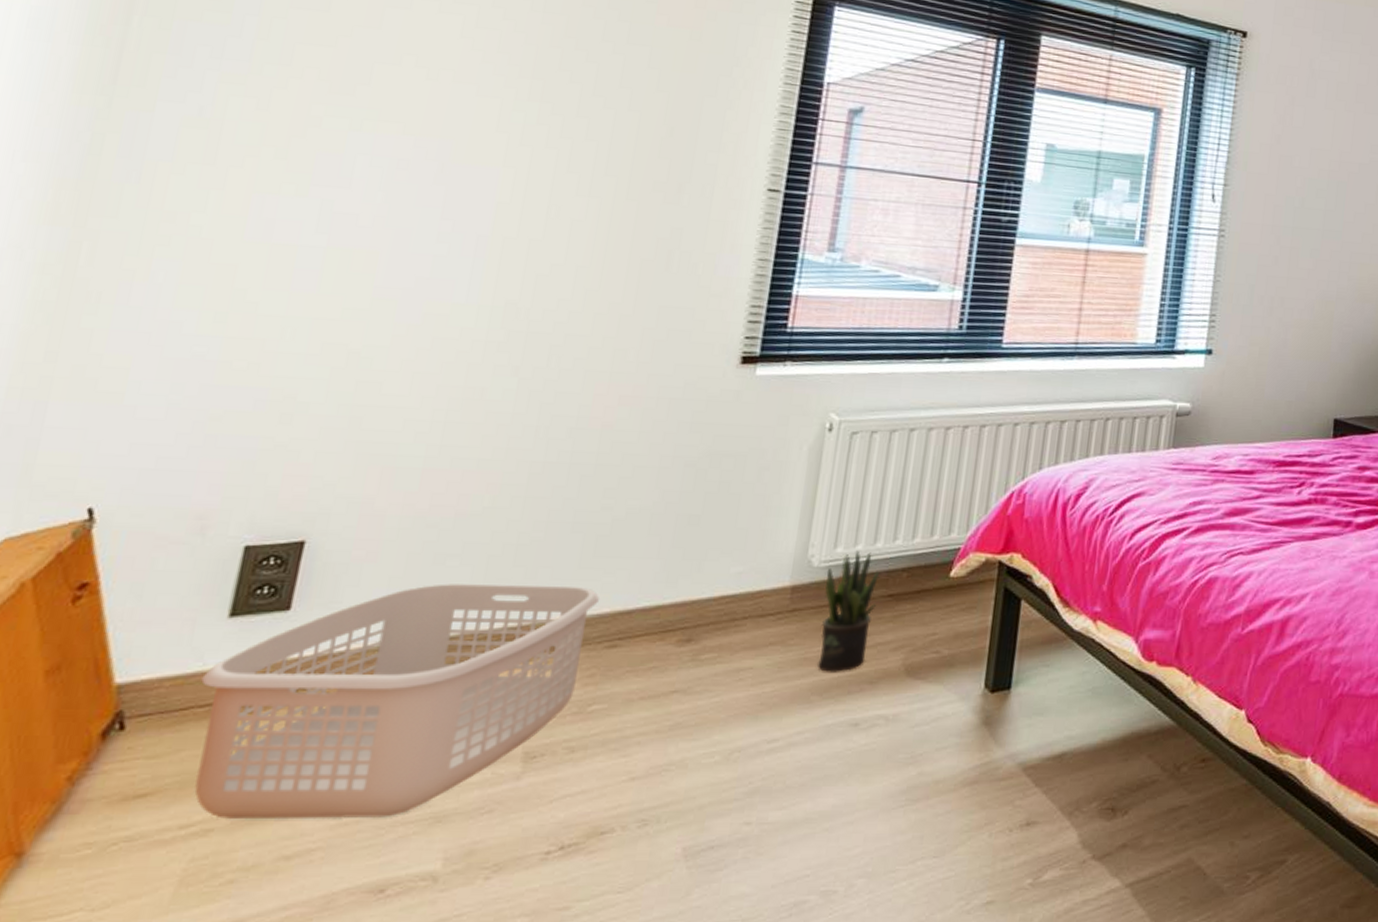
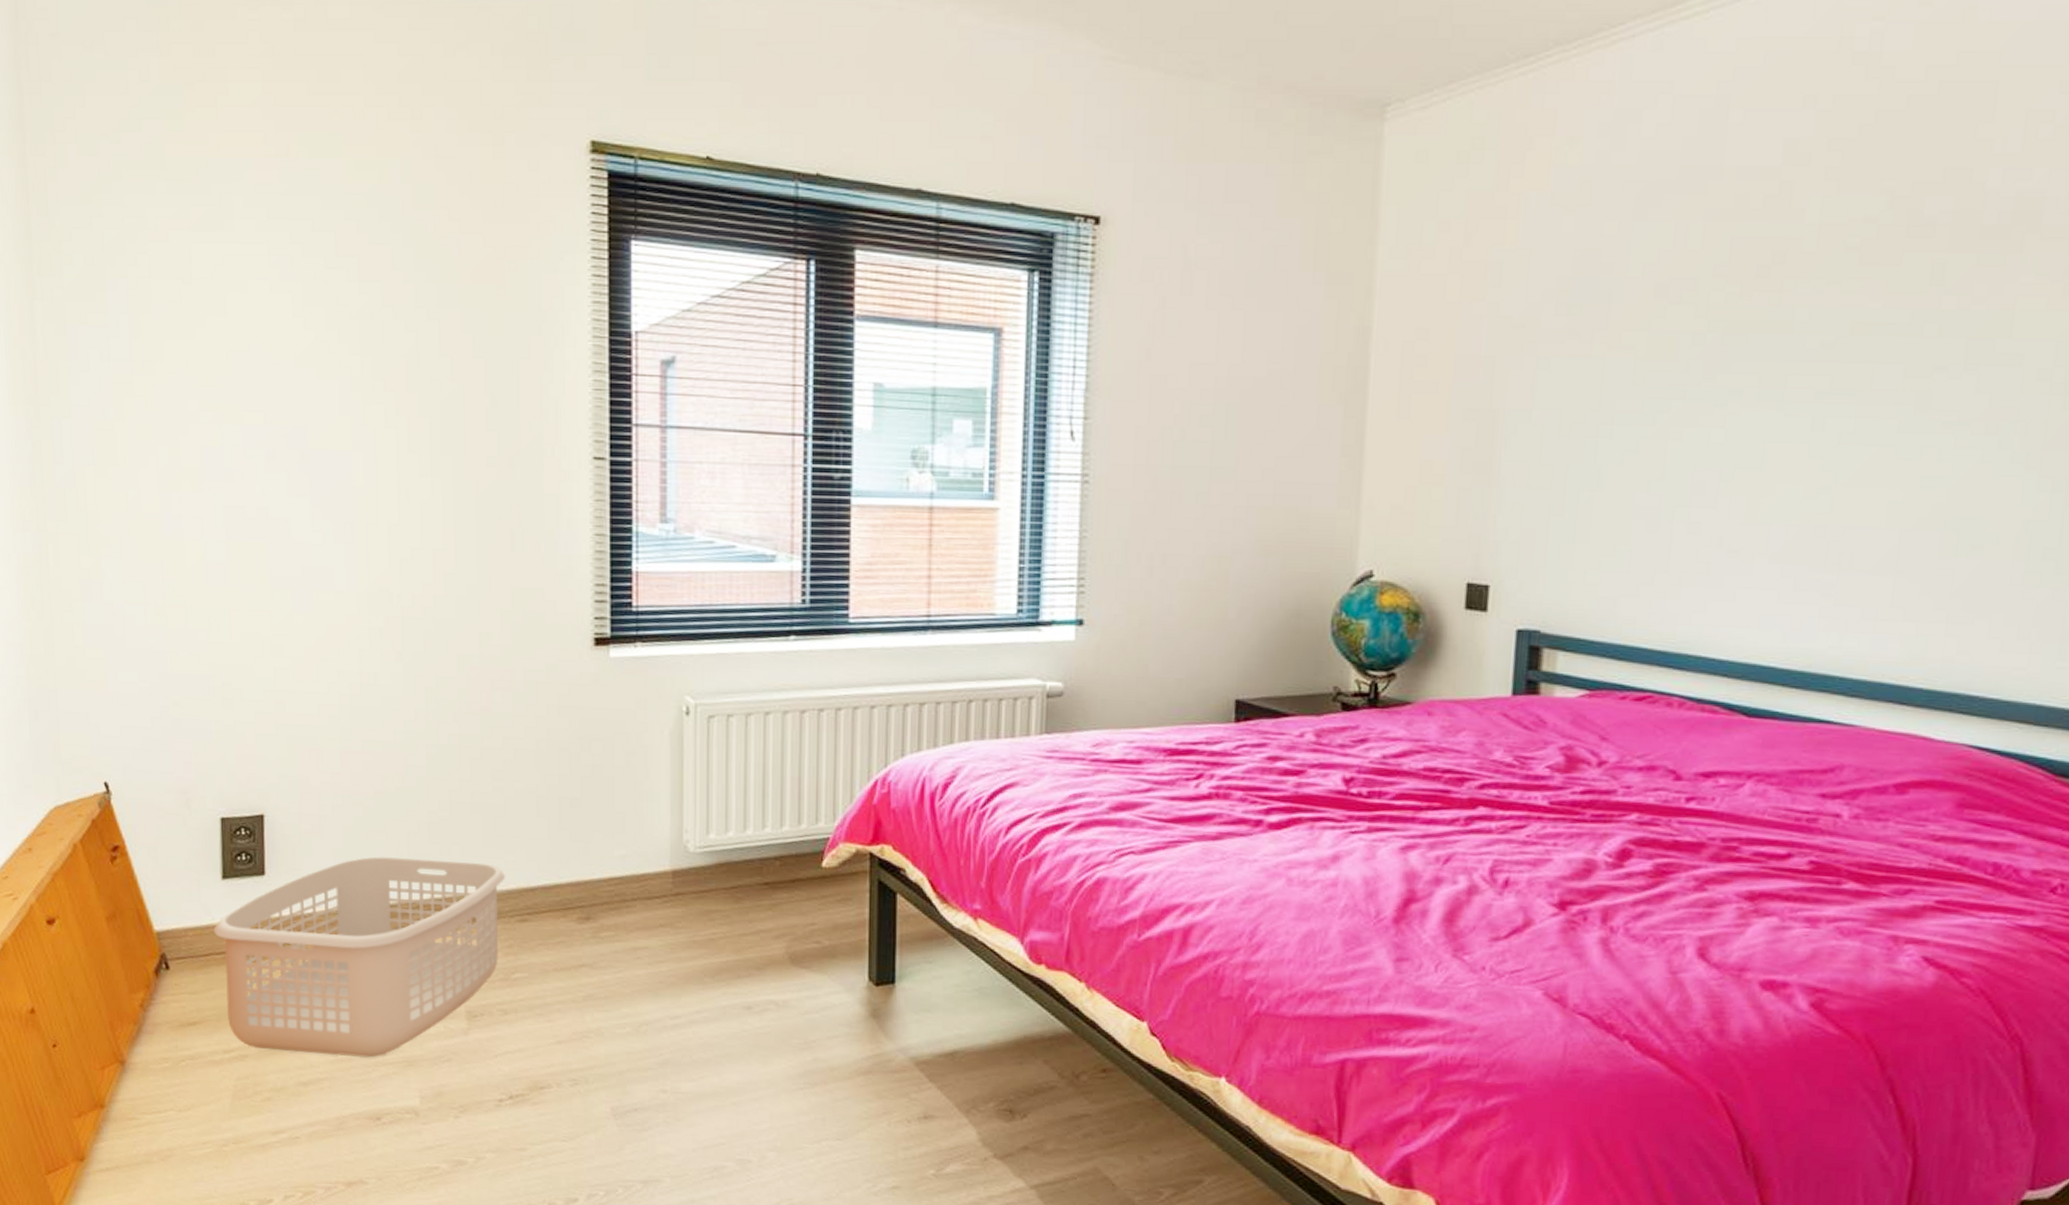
potted plant: present [818,550,880,672] -> none [703,837,754,957]

